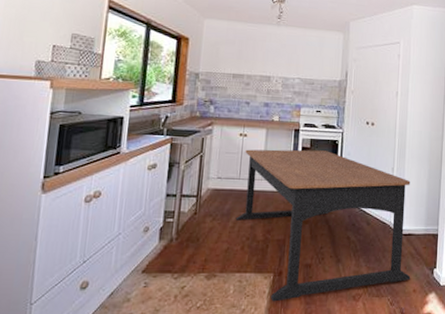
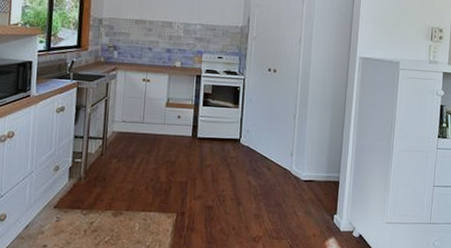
dining table: present [235,149,411,302] -> none [139,94,313,240]

